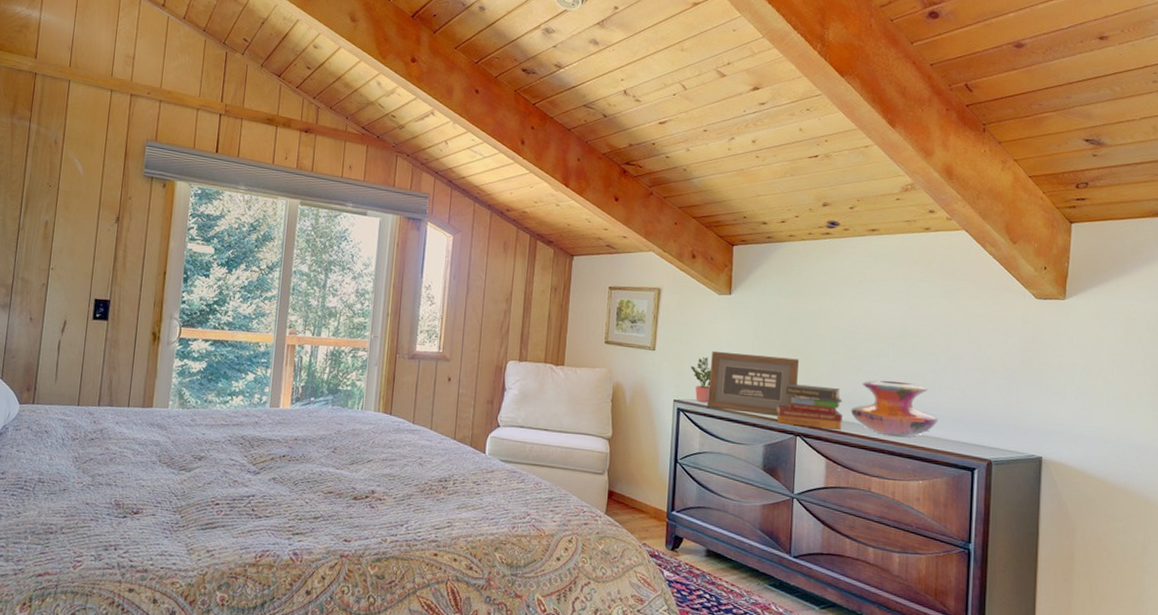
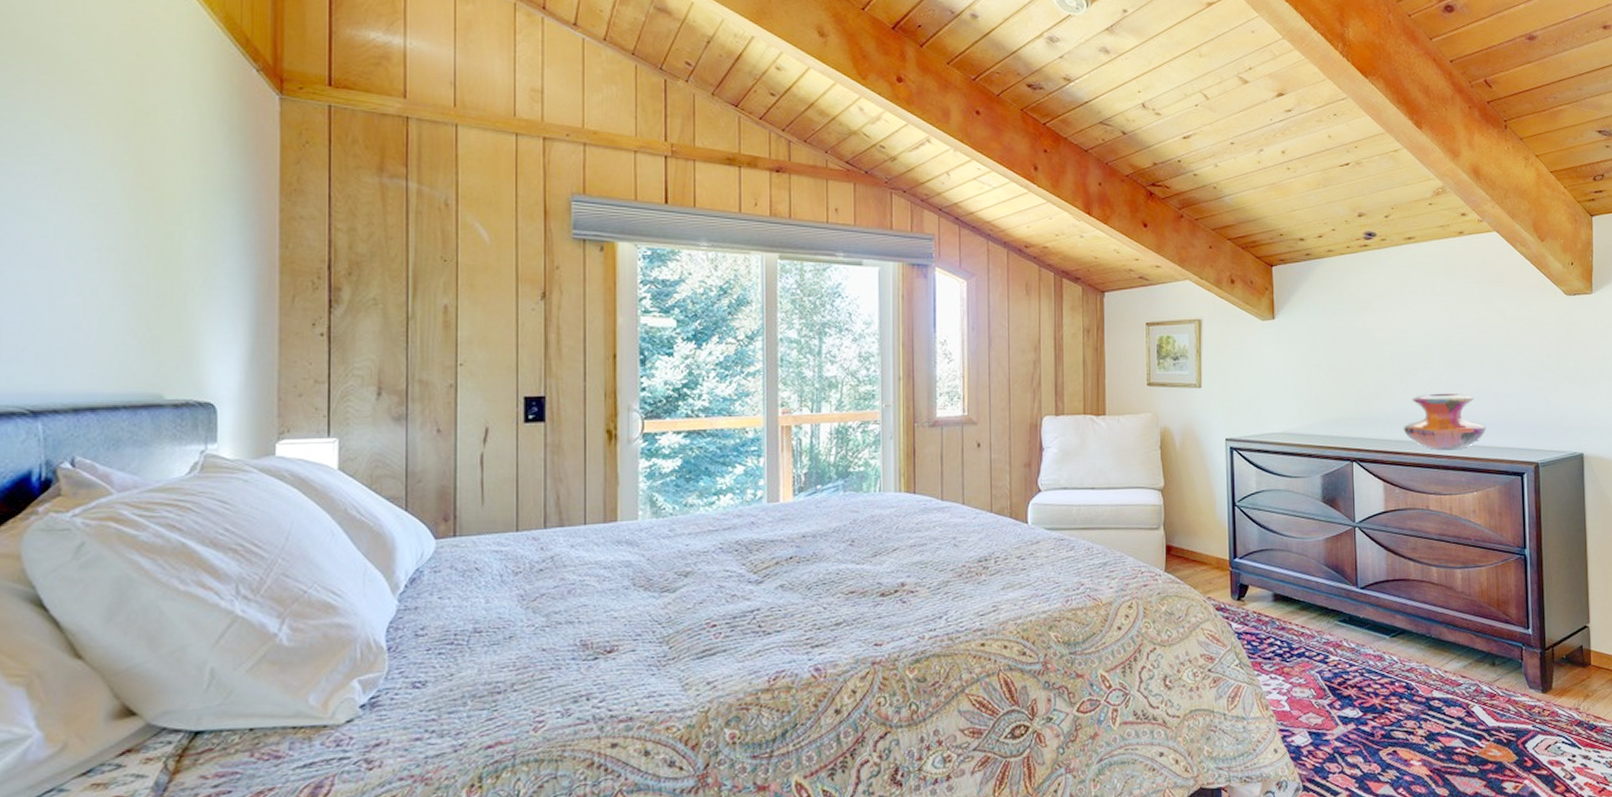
potted plant: present [691,356,711,403] -> none [1240,388,1262,439]
picture frame: present [707,350,799,417] -> none [1260,380,1349,444]
books: present [776,383,842,431] -> none [1330,406,1396,452]

